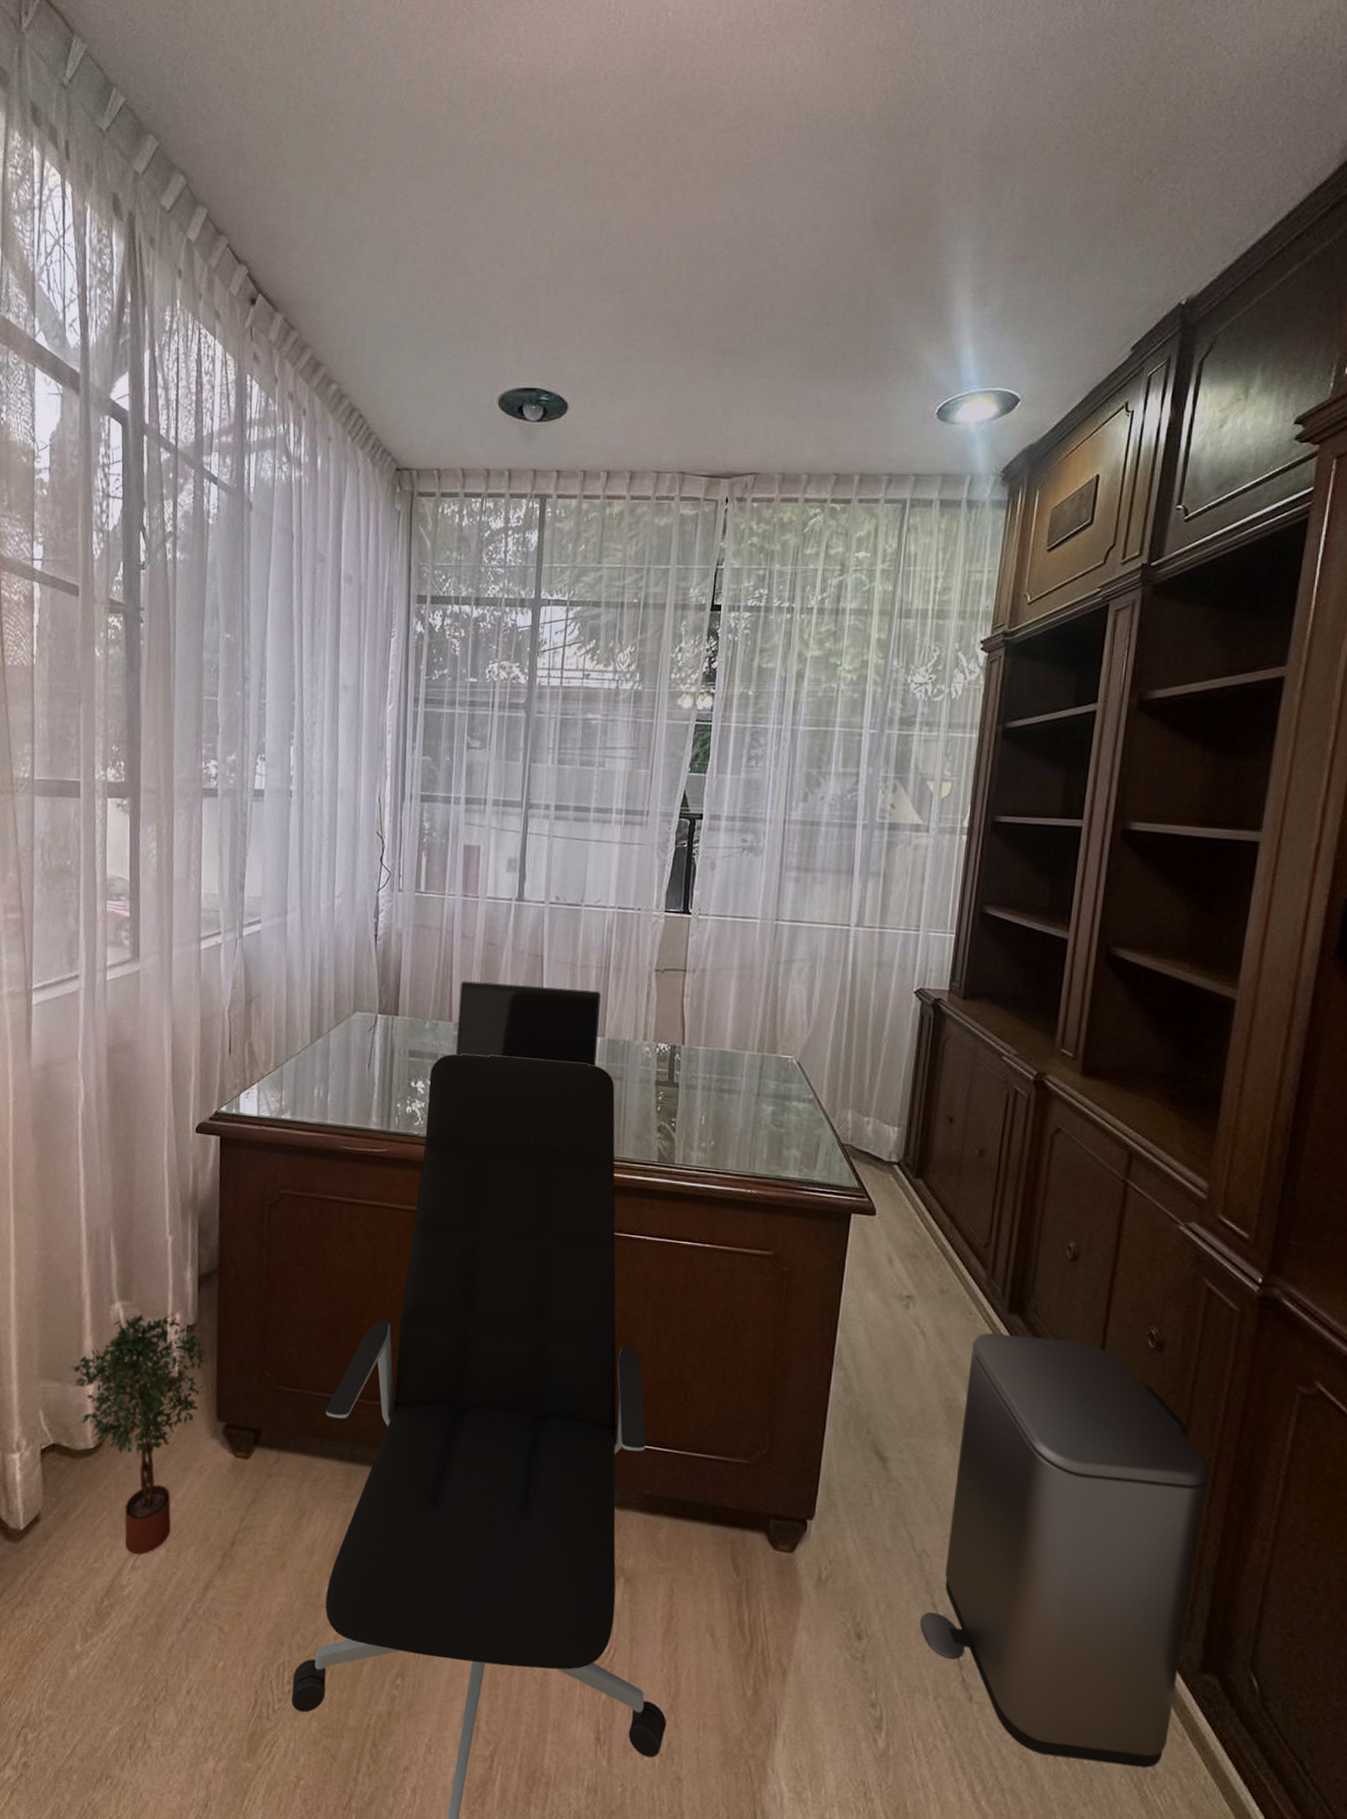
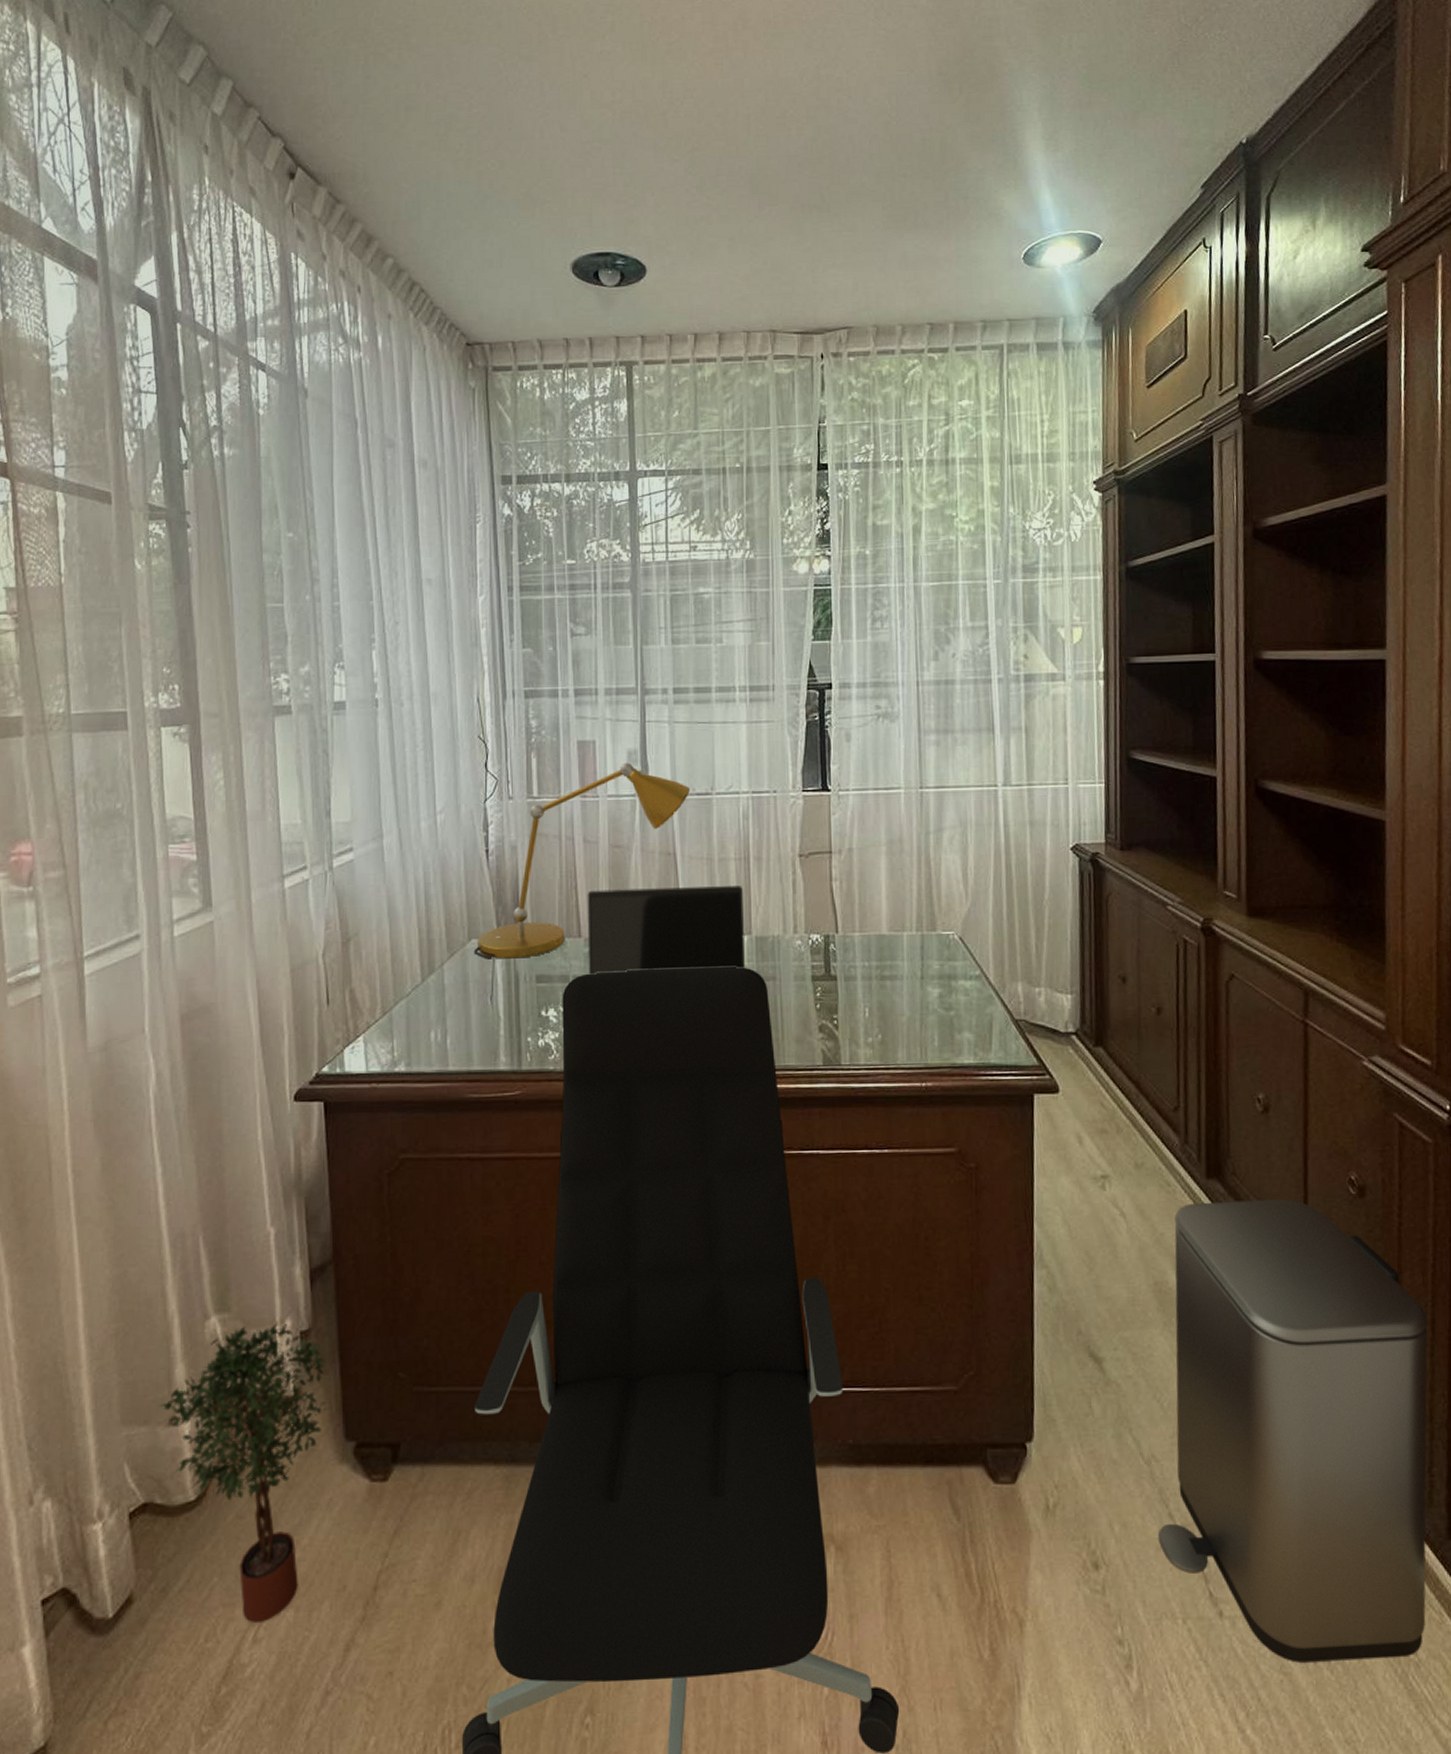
desk lamp: none [357,869,562,1034] -> present [473,762,691,959]

